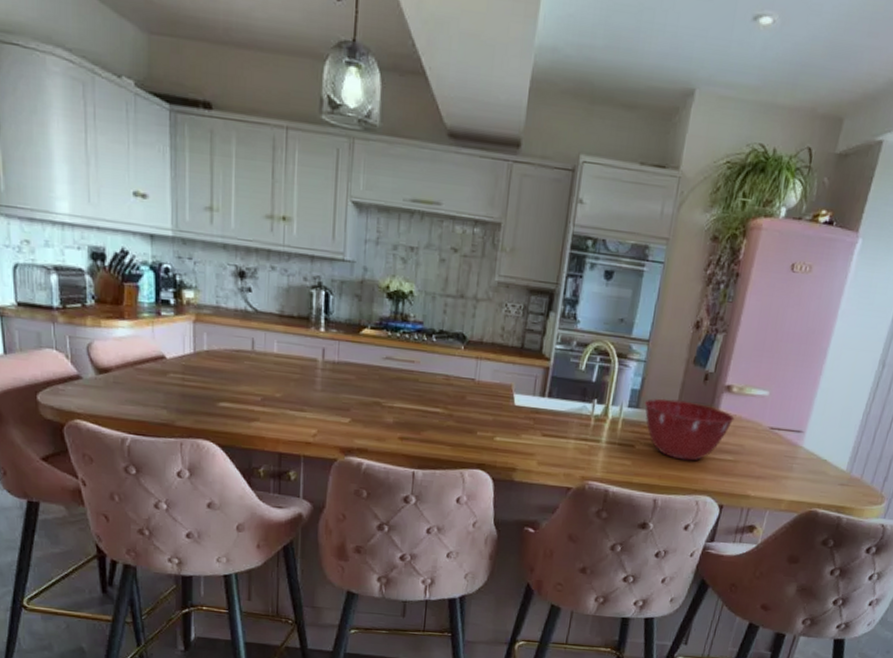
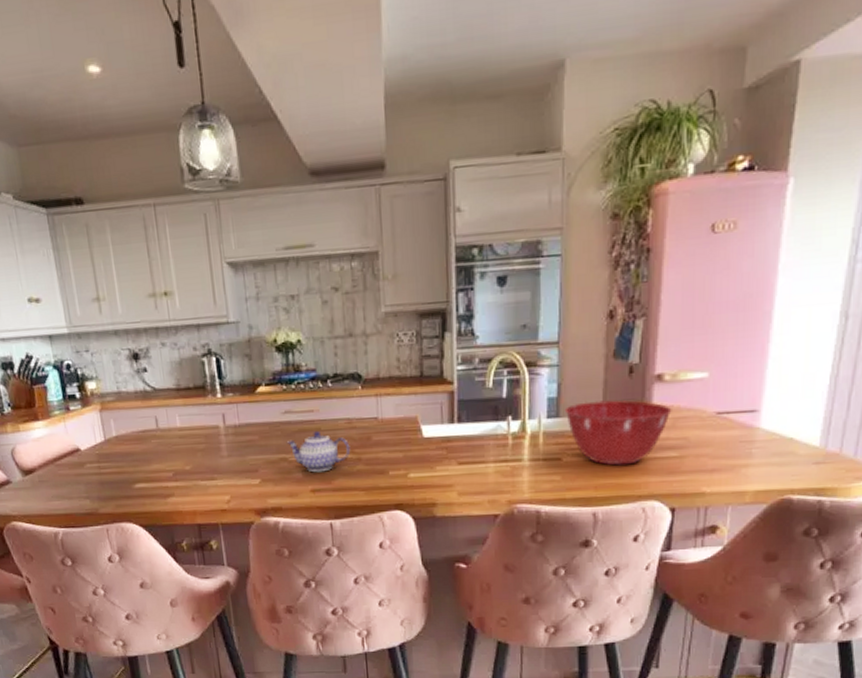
teapot: none [382,381,445,422] -> present [286,430,351,473]

